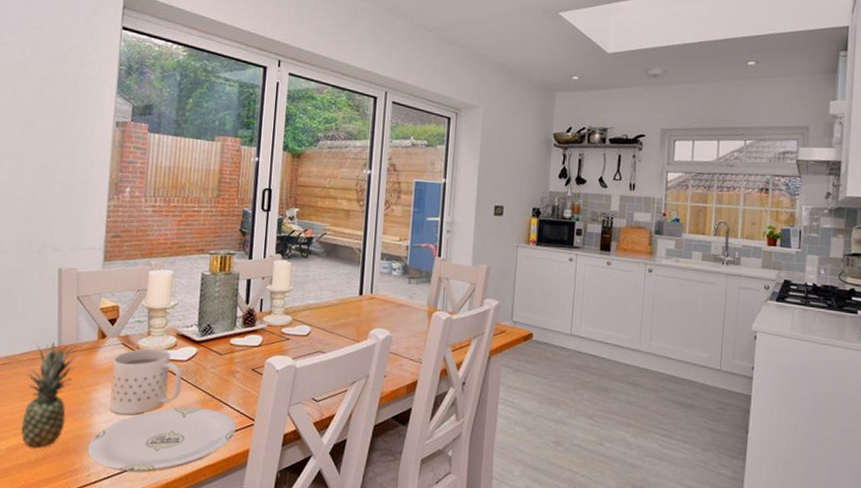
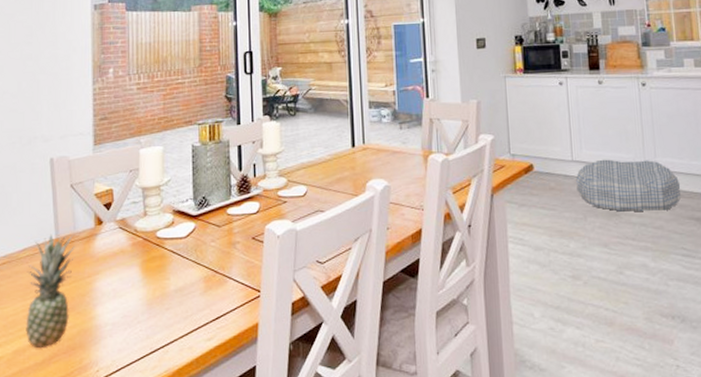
plate: present [87,407,237,473] -> none [94,284,243,363]
mug: present [110,348,182,415] -> none [111,228,183,302]
dog bed: none [571,336,669,392] -> present [576,159,681,212]

